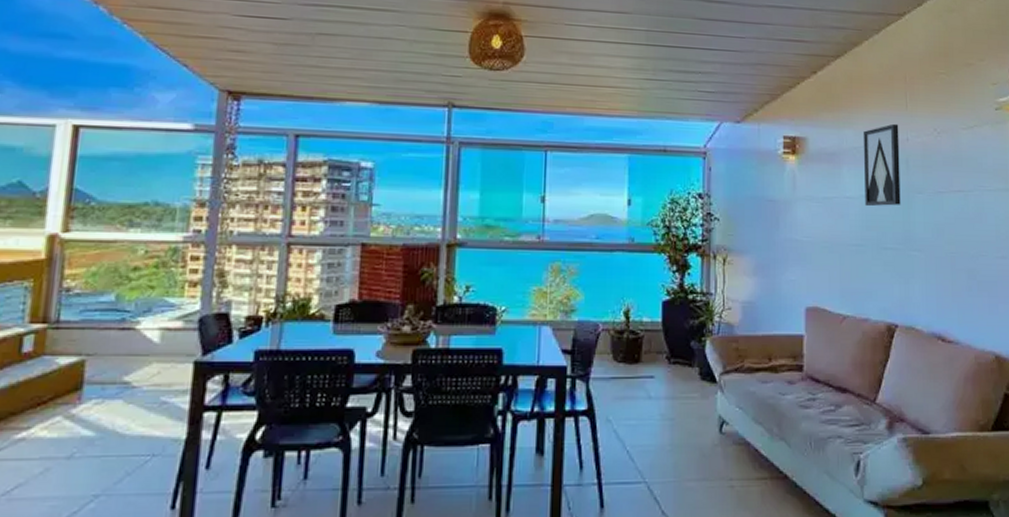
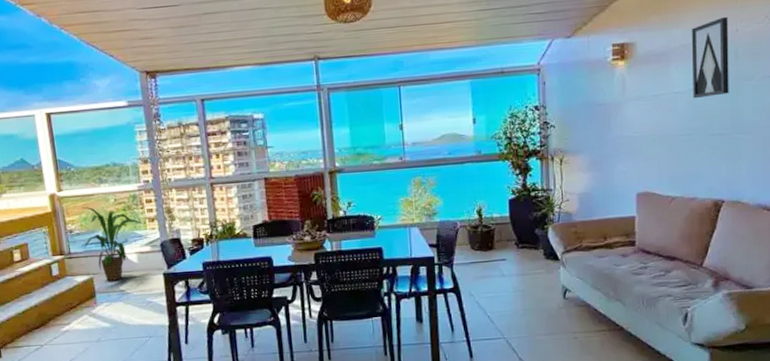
house plant: none [81,256,180,367] -> present [81,206,143,281]

